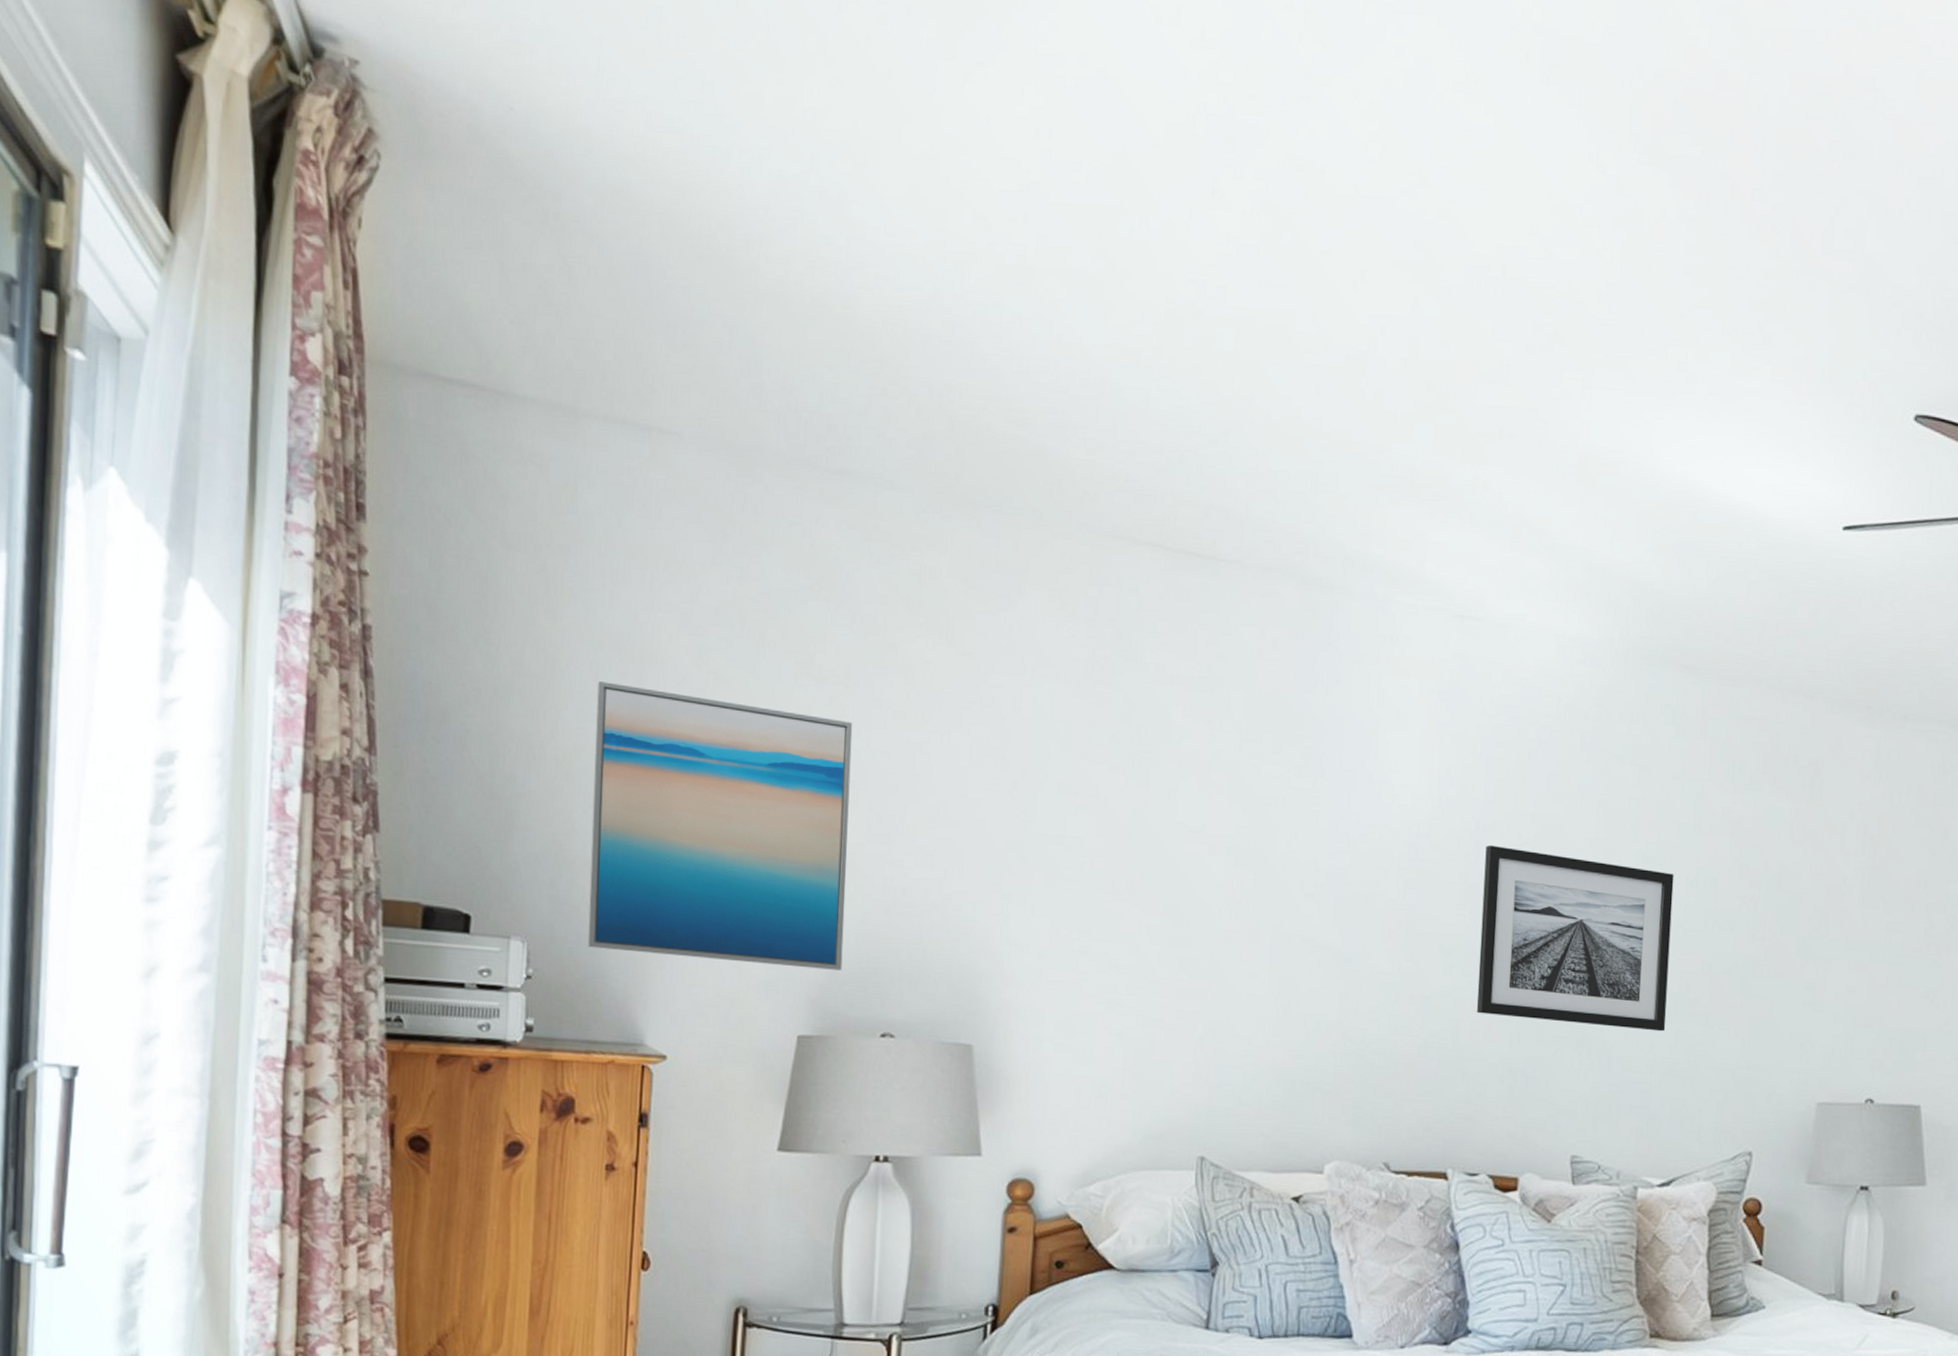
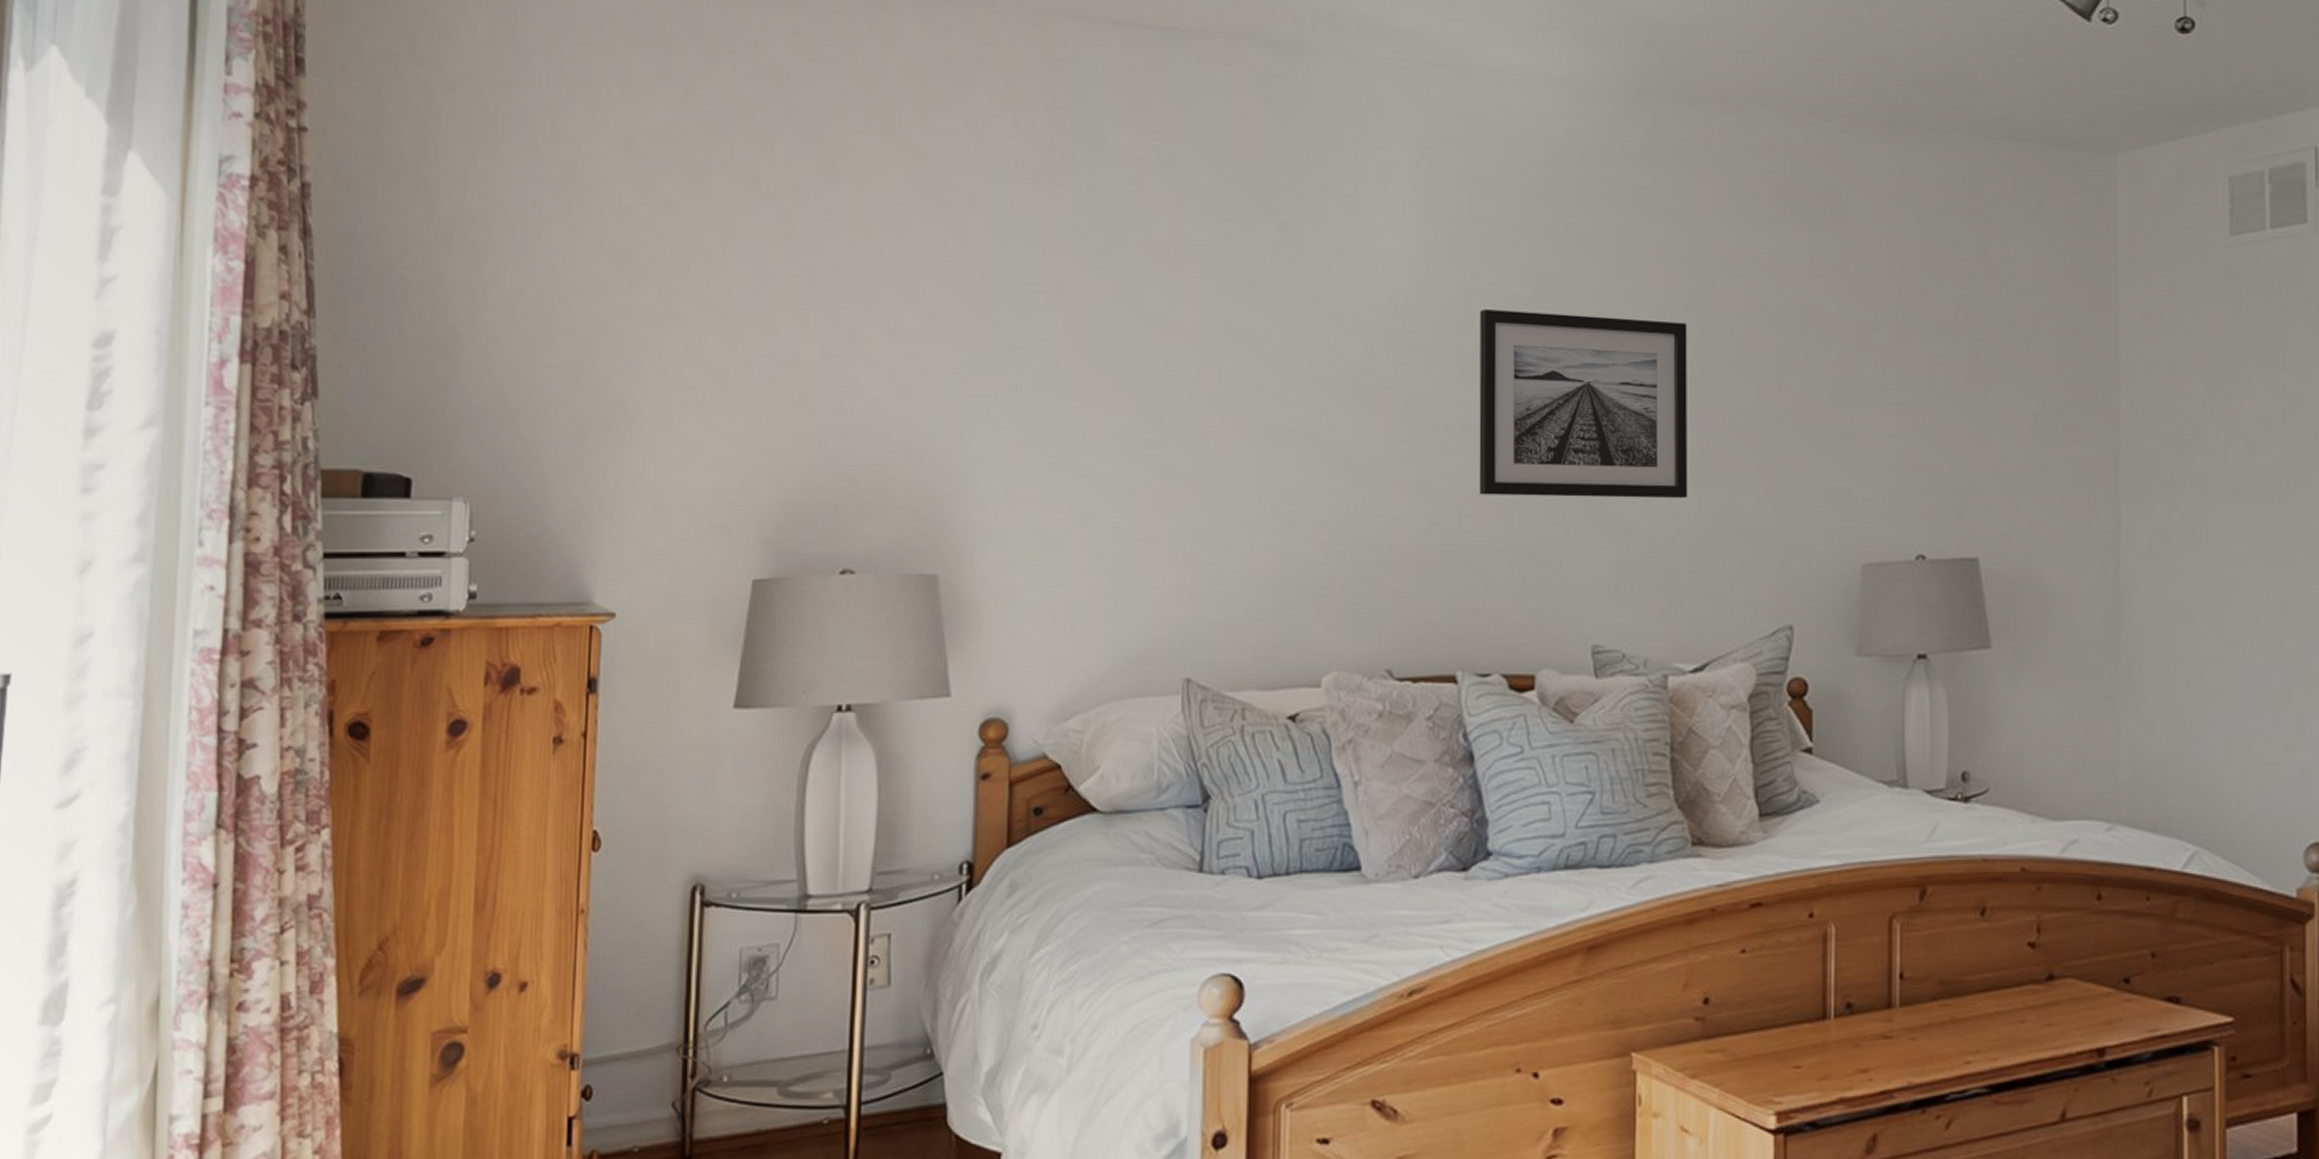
wall art: present [587,681,853,971] -> none [532,219,804,506]

